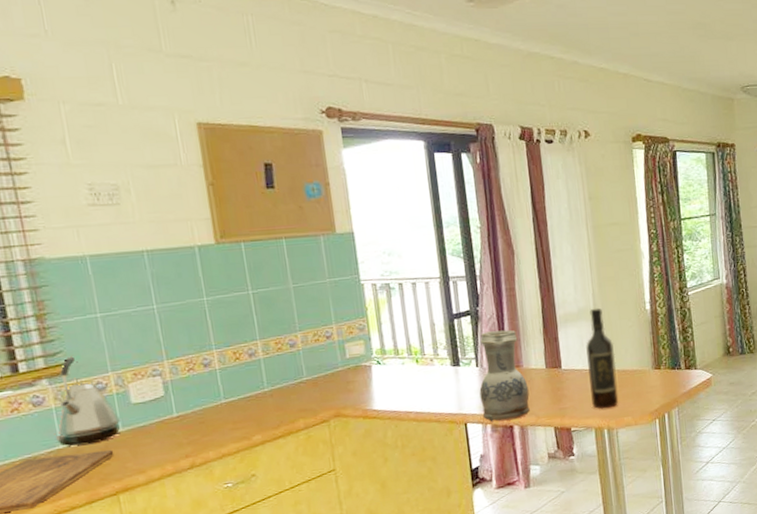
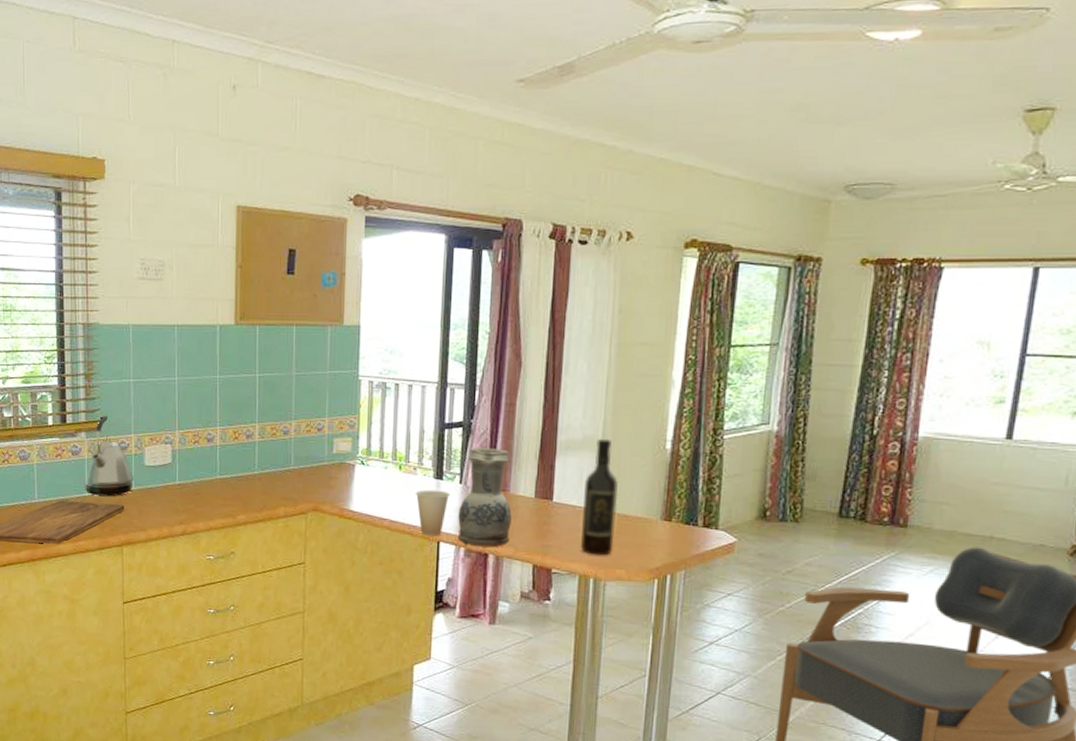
cup: none [435,376,470,420] -> present [415,489,451,536]

